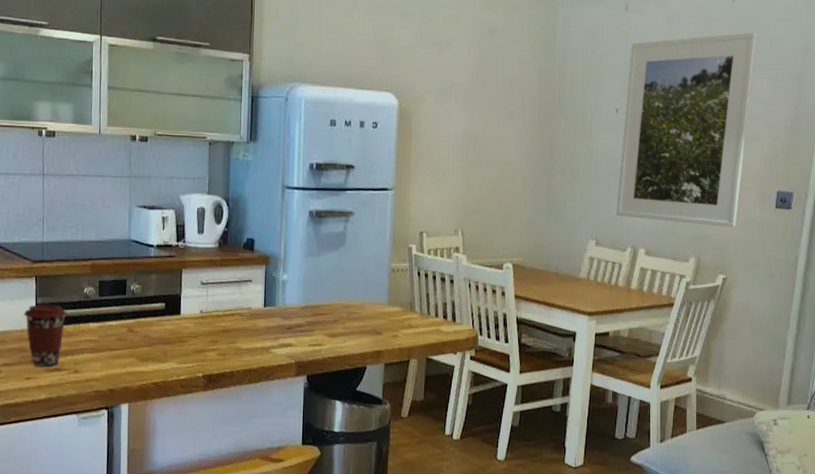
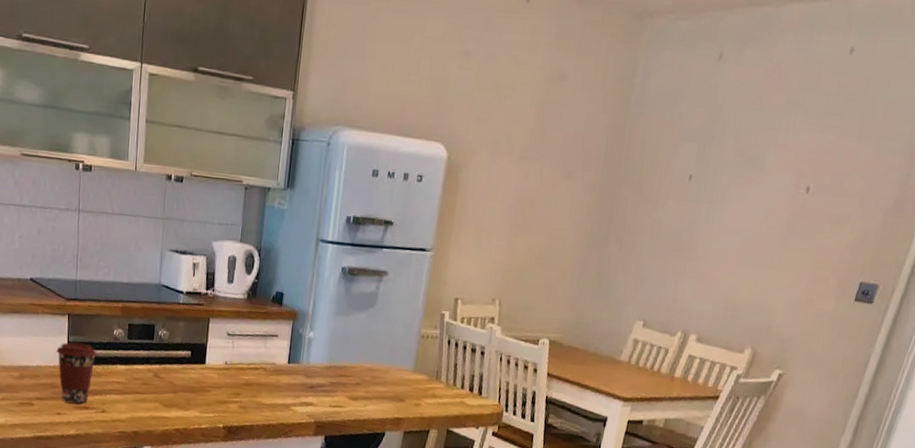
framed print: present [616,32,757,227] -> none [671,92,873,319]

